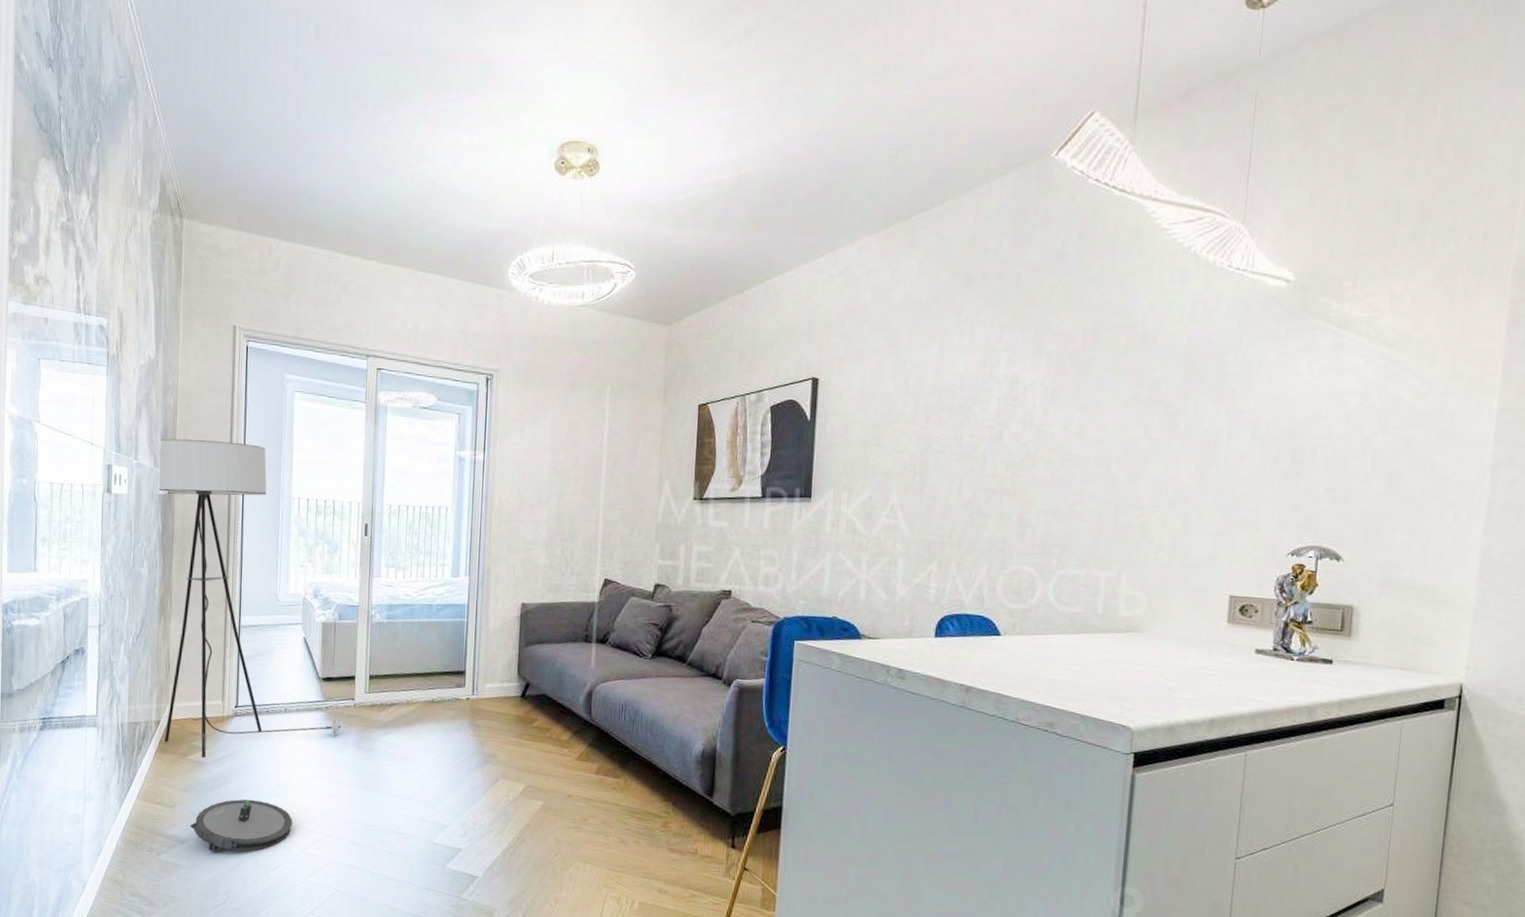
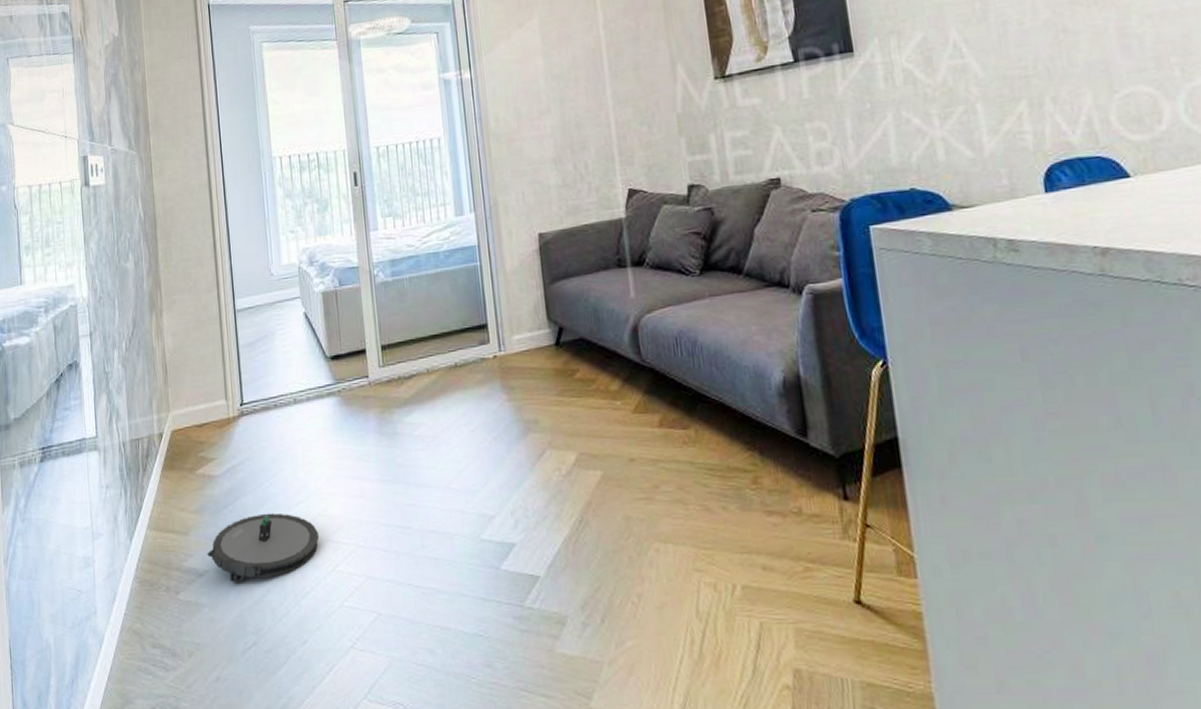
floor lamp: present [159,438,345,759] -> none [133,107,362,471]

